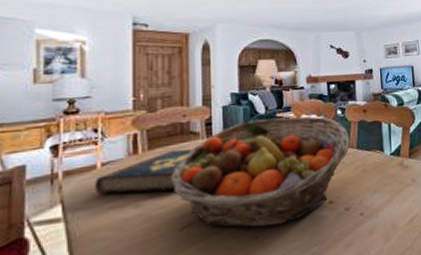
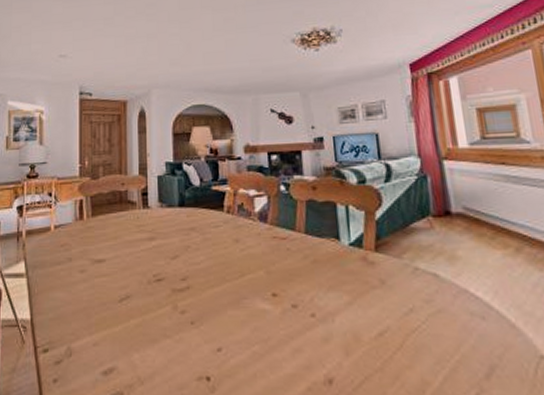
book: present [95,149,192,194] -> none [50,218,130,260]
fruit basket: present [170,116,350,228] -> none [110,190,296,312]

